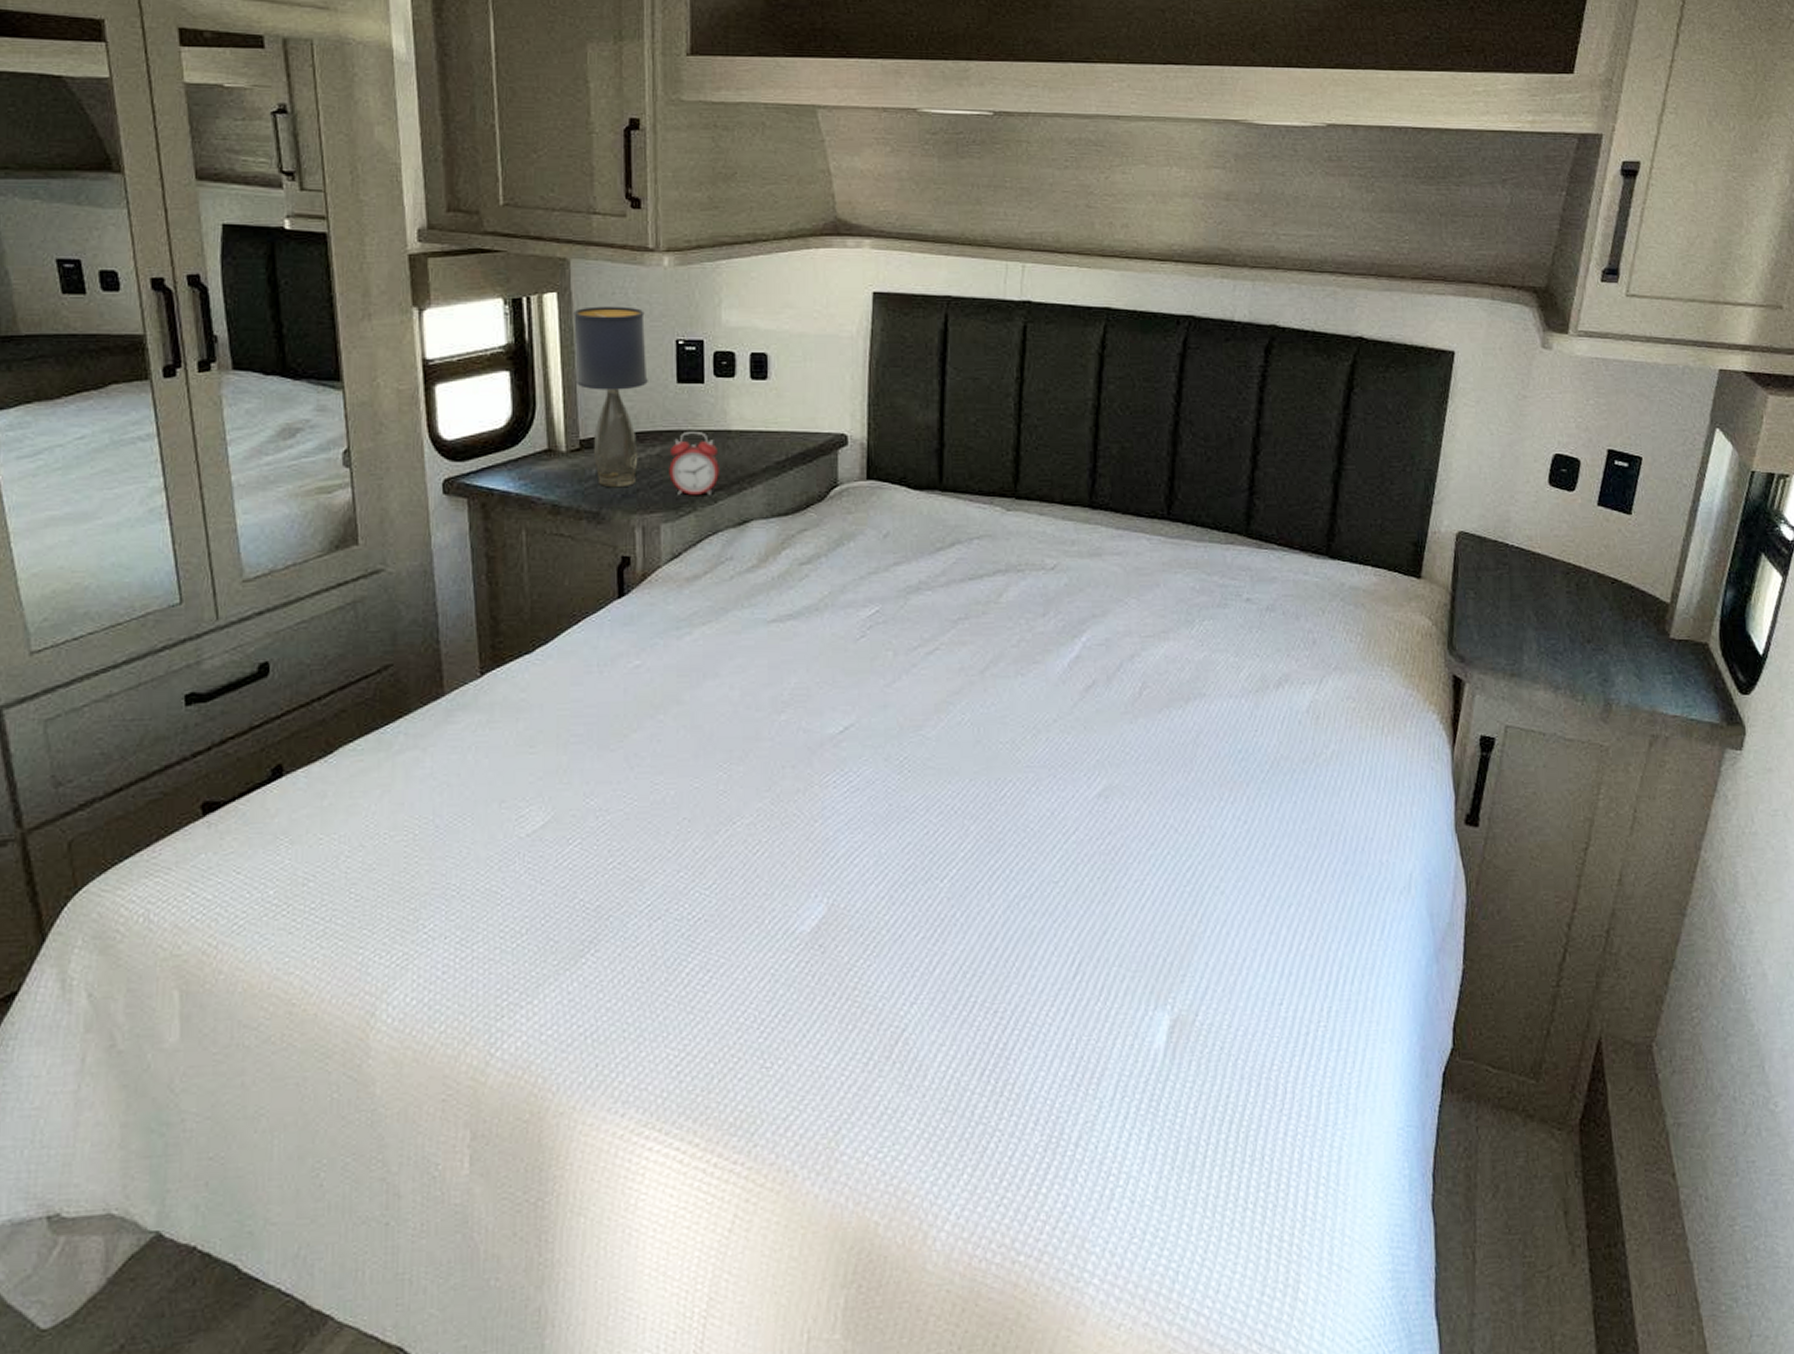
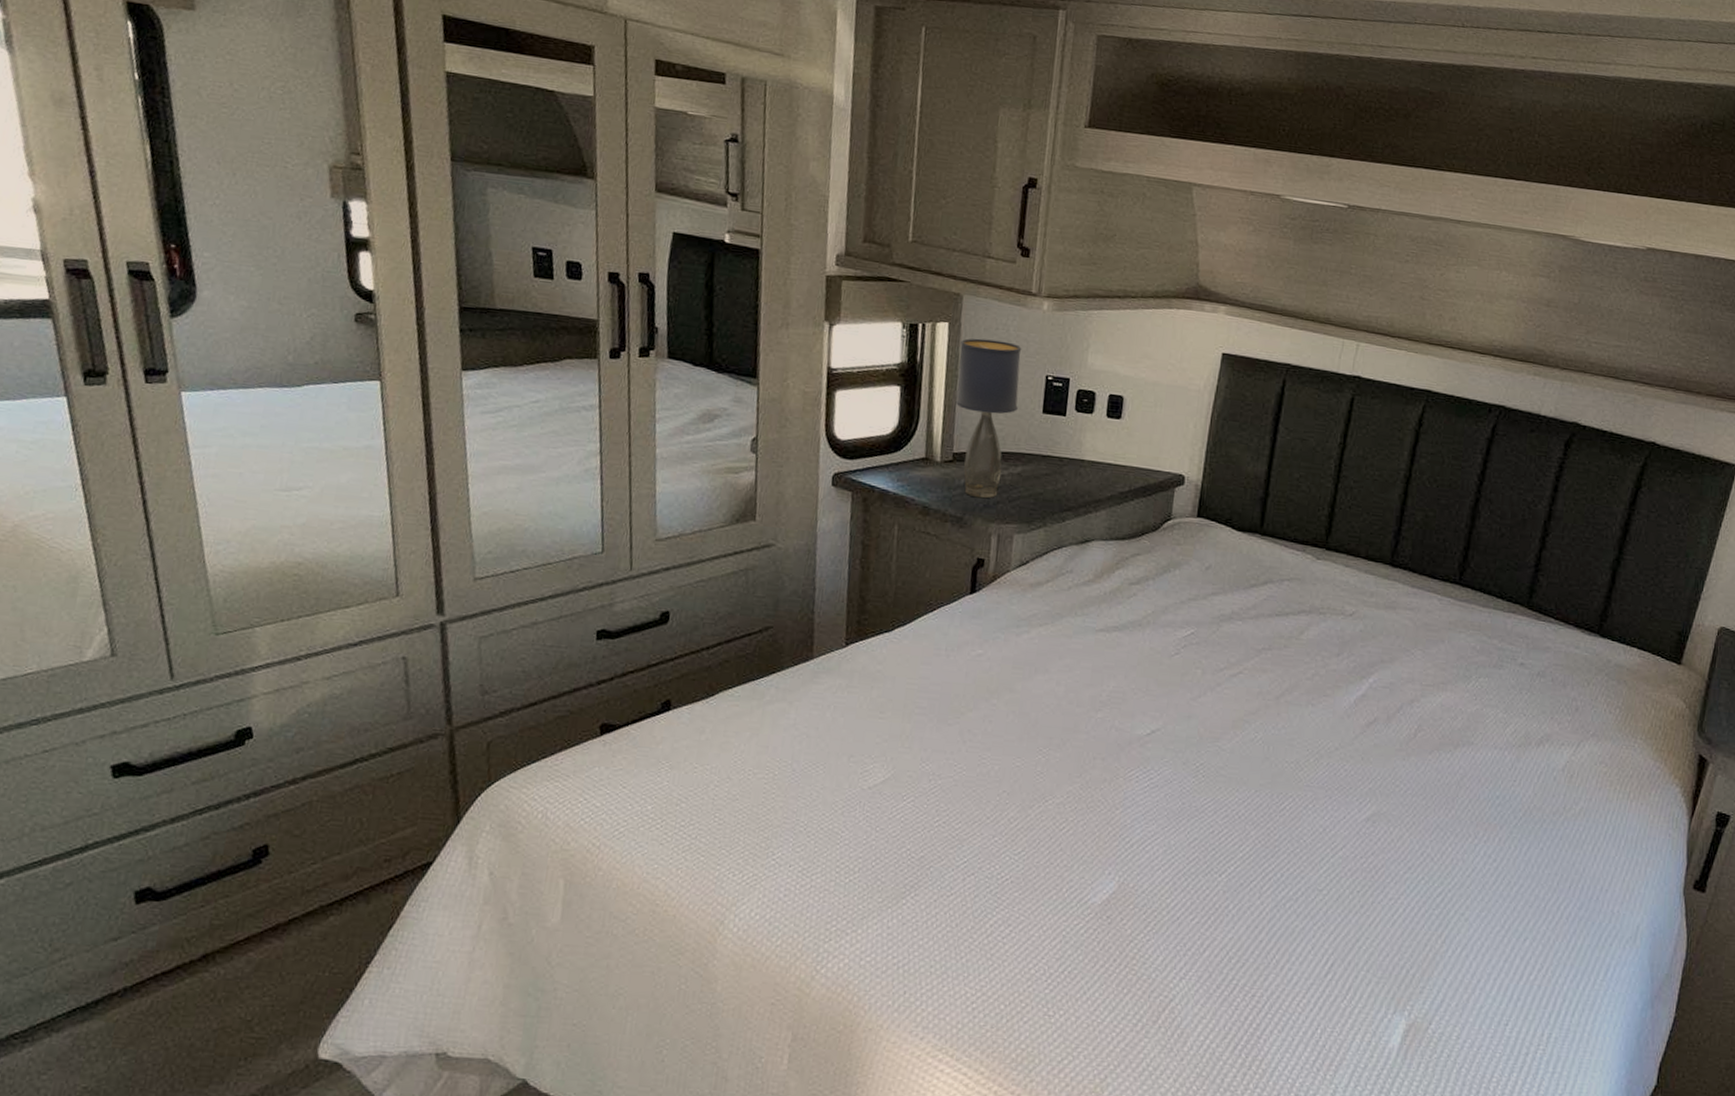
alarm clock: present [669,430,719,496] -> none [1026,456,1071,515]

